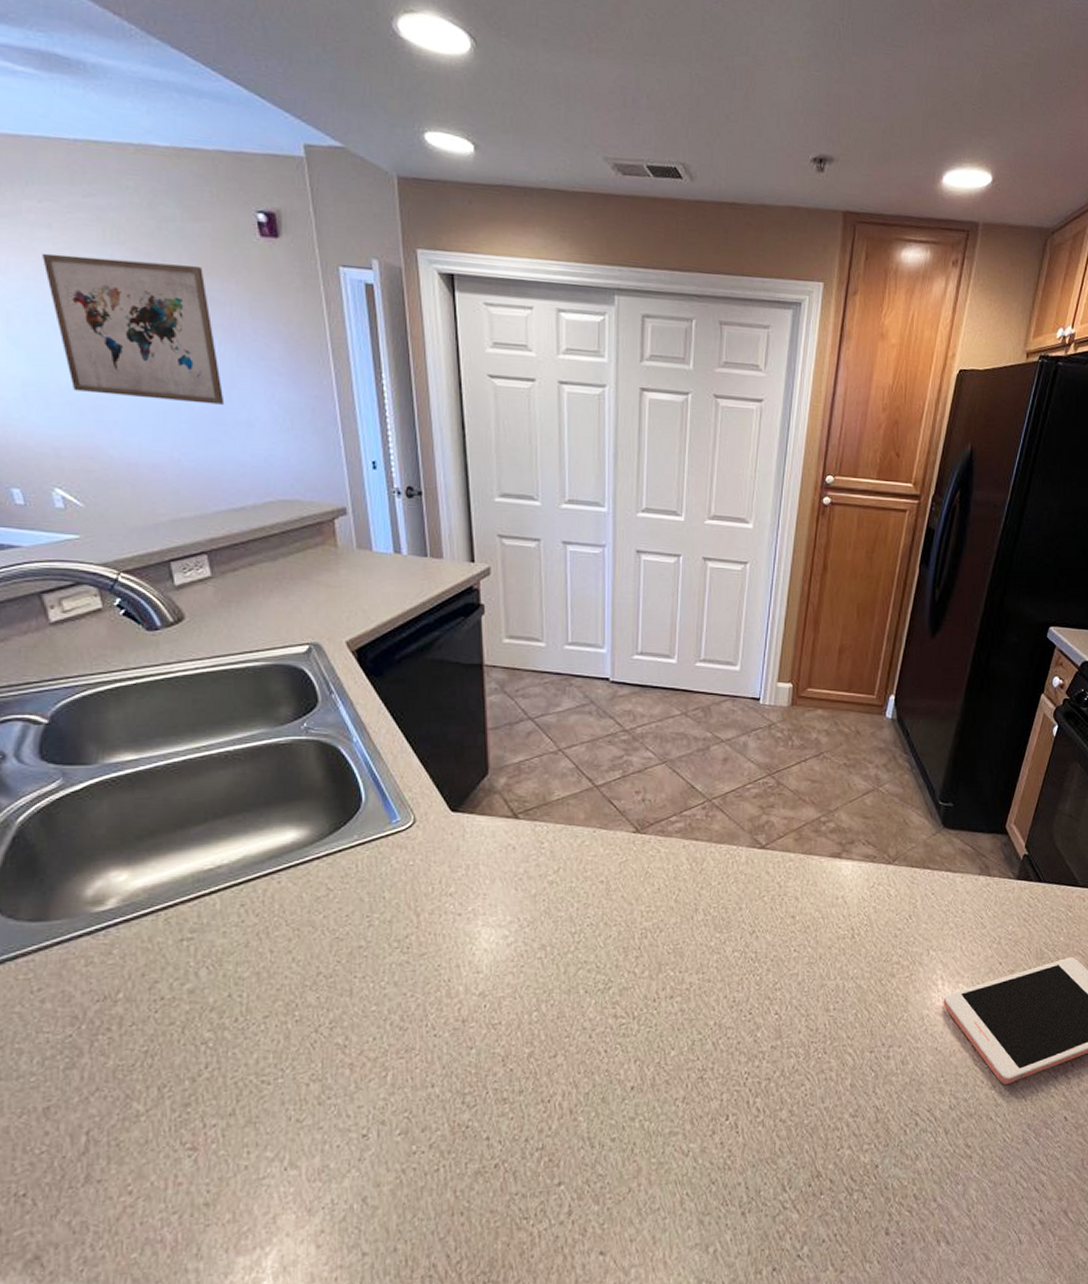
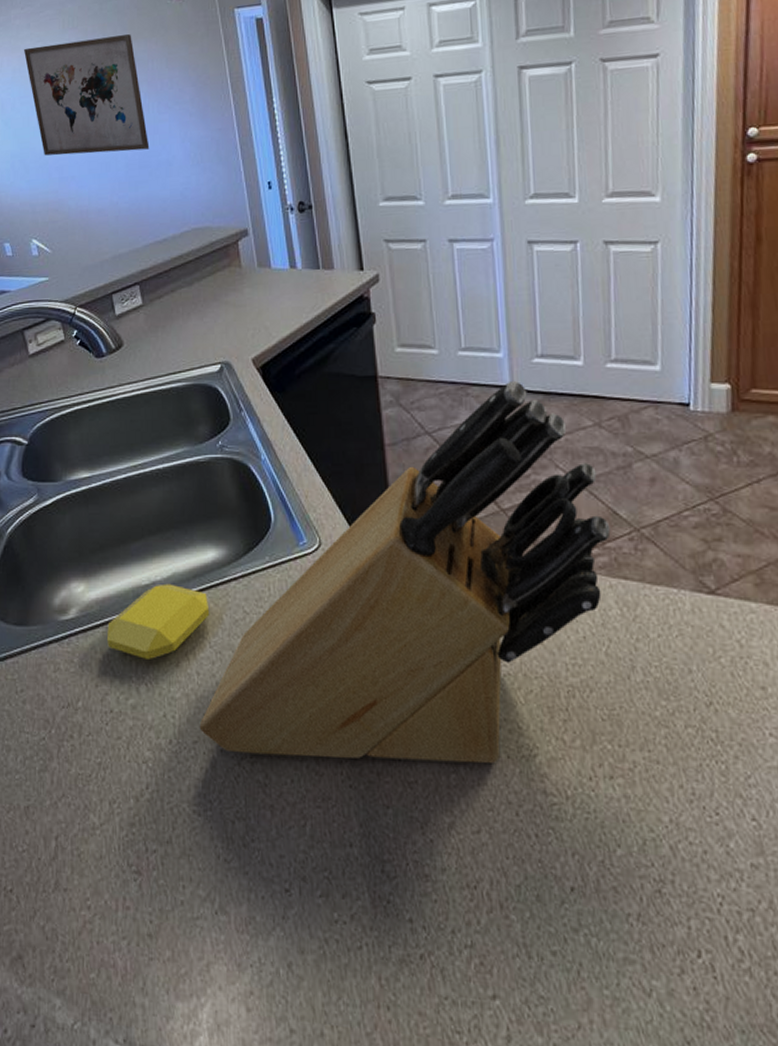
soap bar: none [158,866,287,943] -> present [107,583,210,659]
knife block: none [271,673,688,1022] -> present [199,380,611,764]

